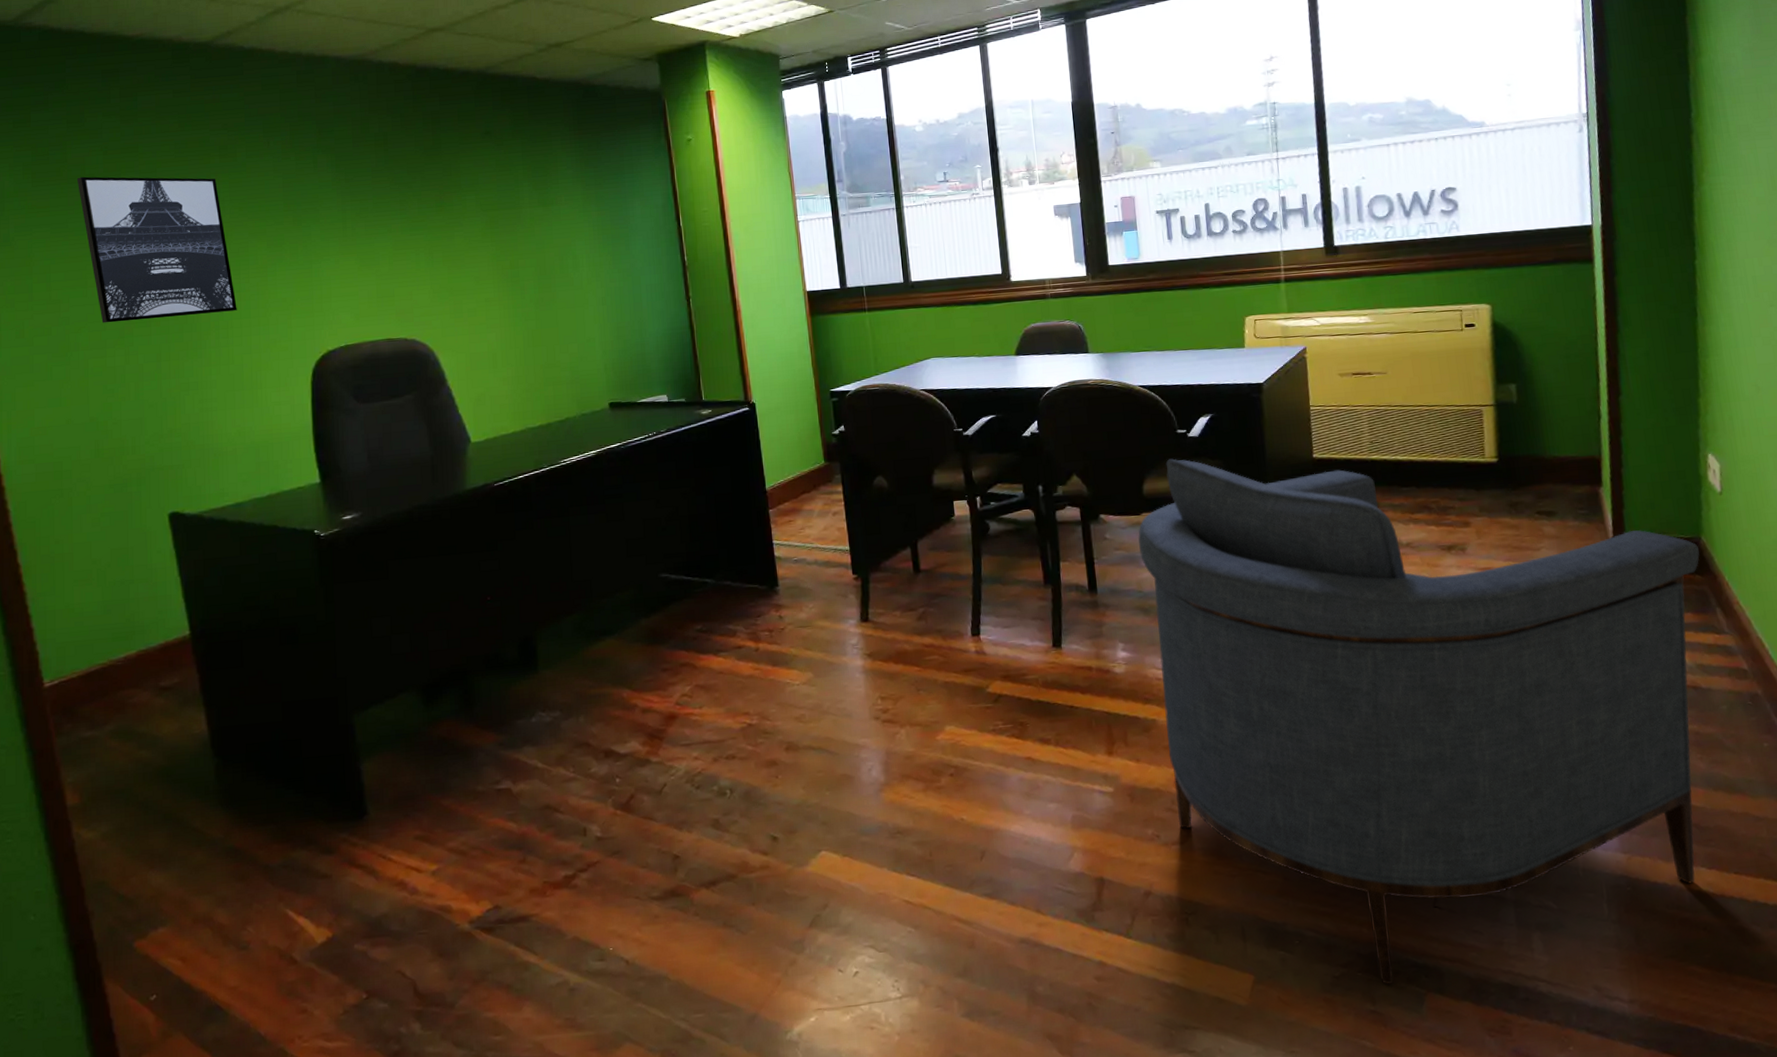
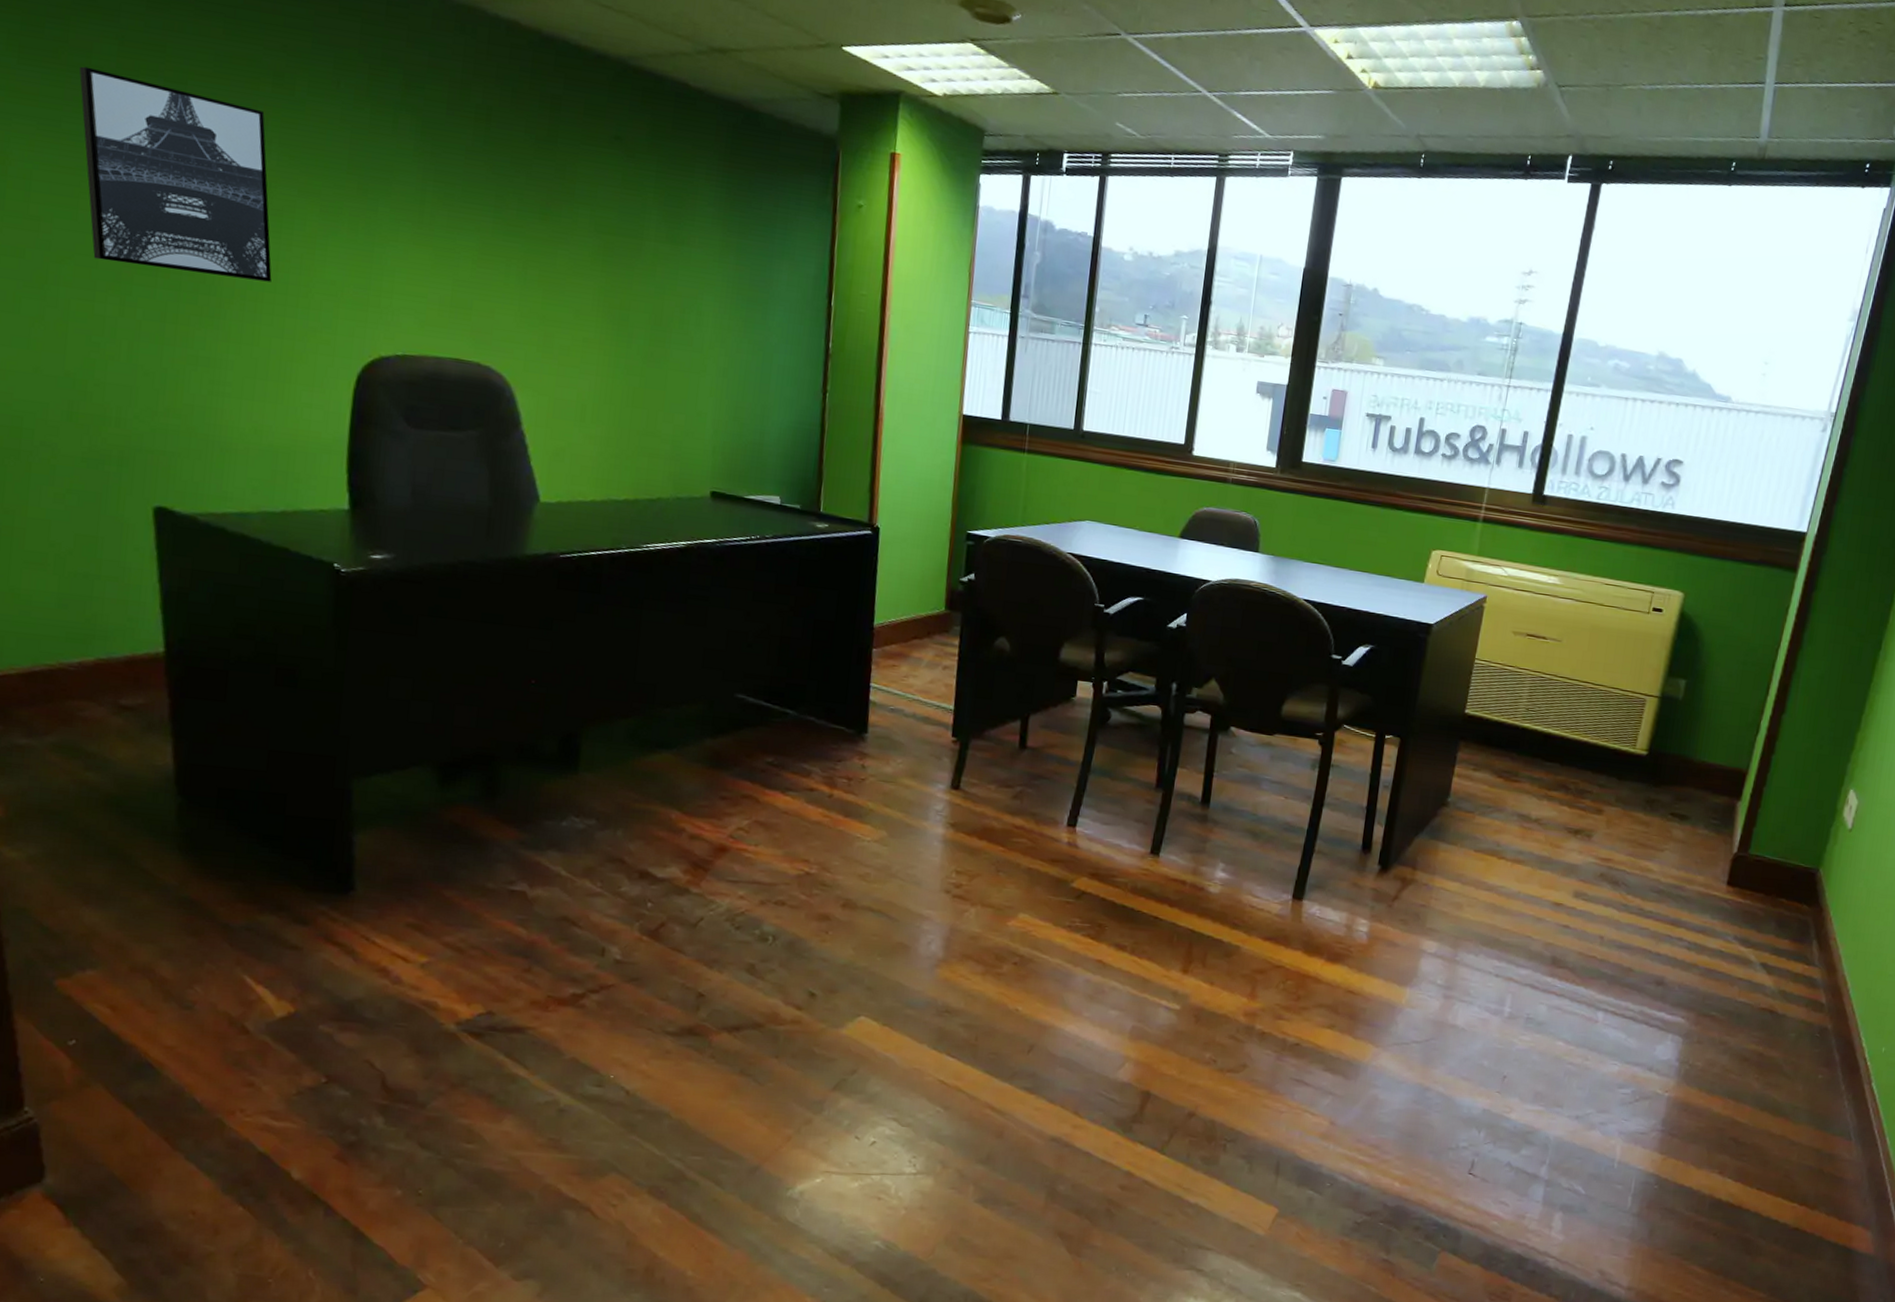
armchair: present [1138,458,1700,985] -> none [1238,683,1815,1239]

